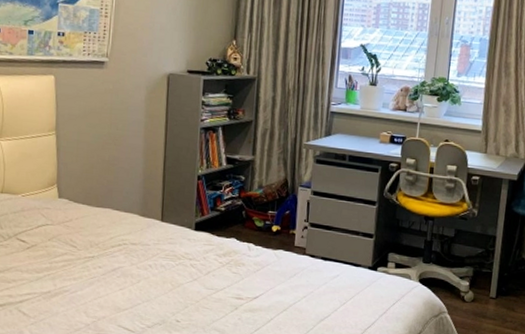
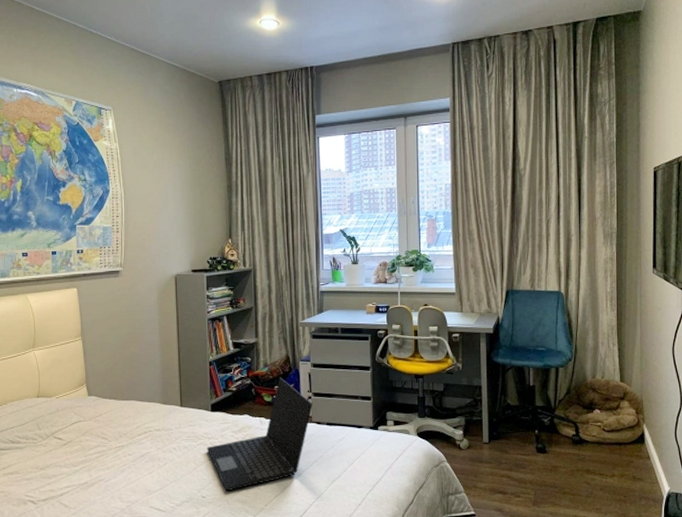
laptop: none [186,202,308,319] -> present [206,377,313,492]

